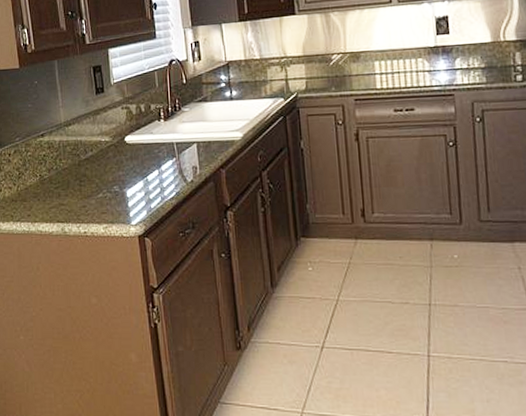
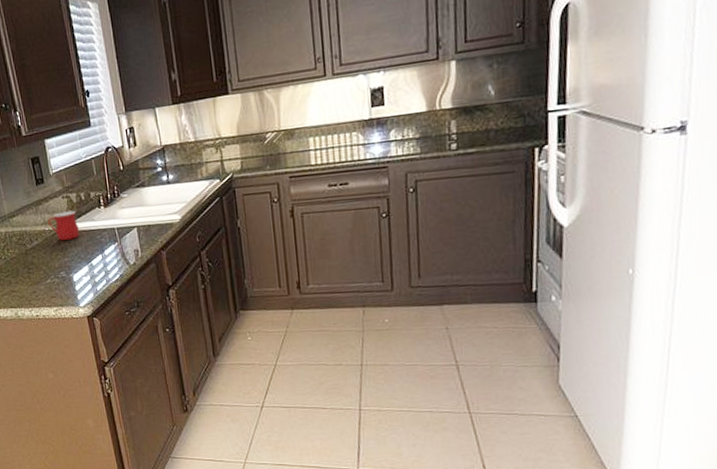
mug: none [105,122,136,153] -> present [48,210,79,241]

